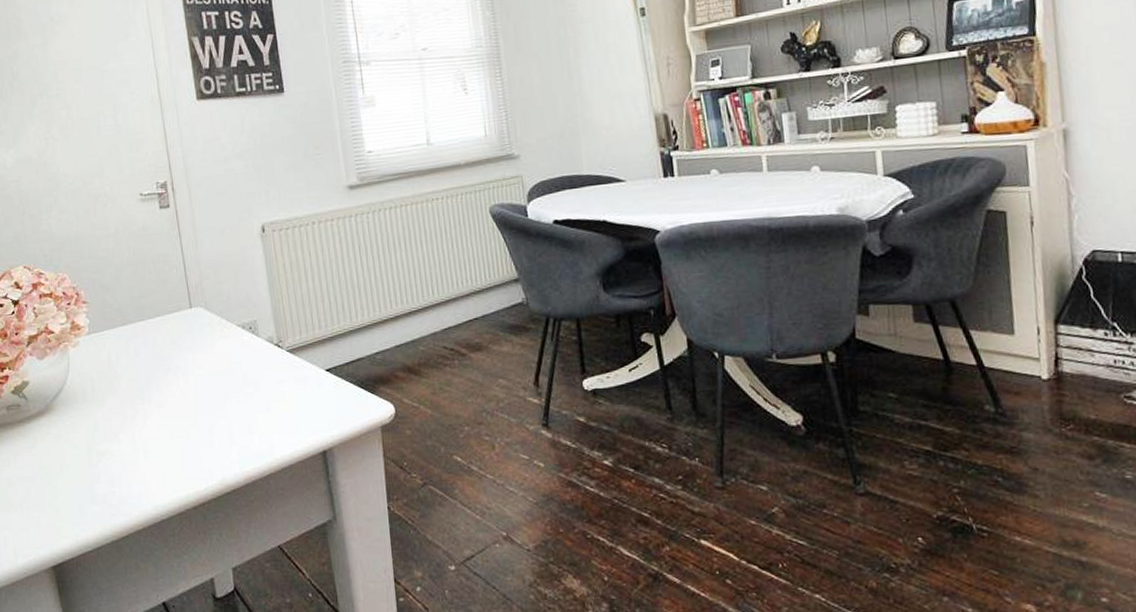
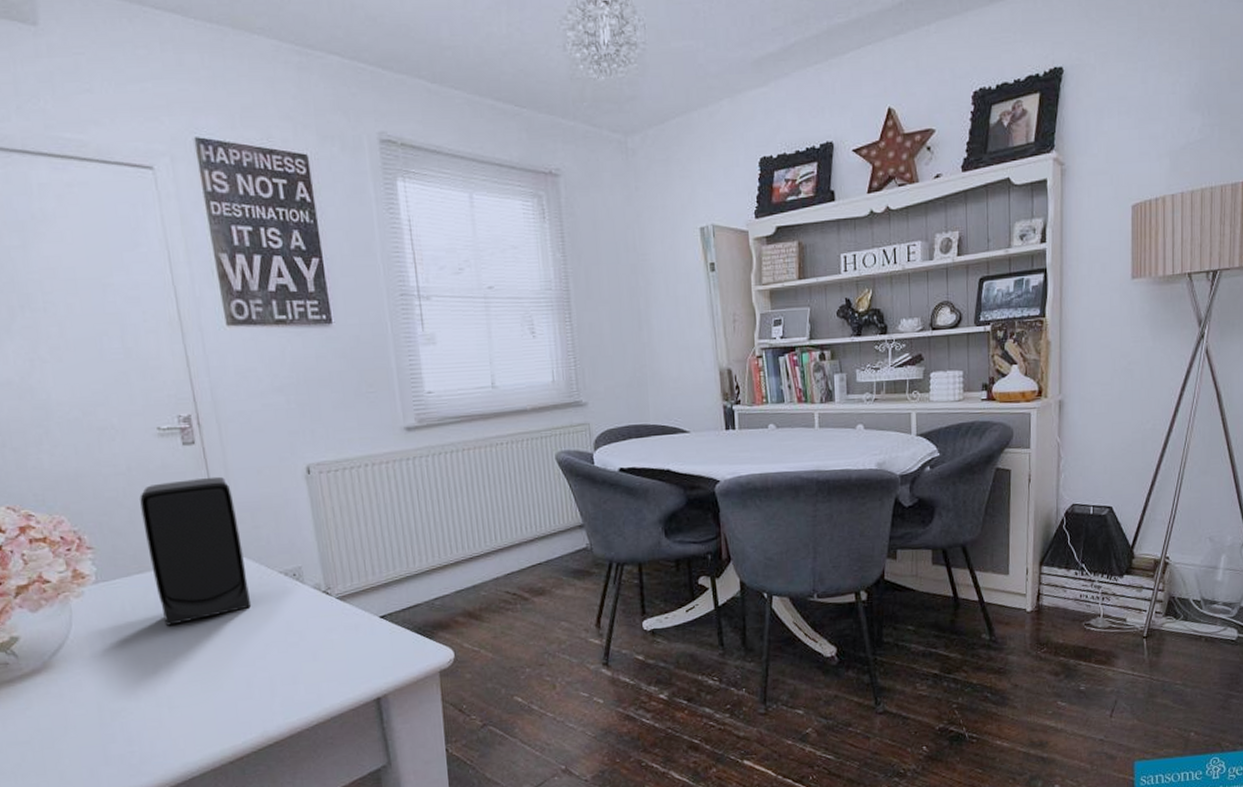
speaker: none [125,236,214,374] -> present [140,476,252,626]

